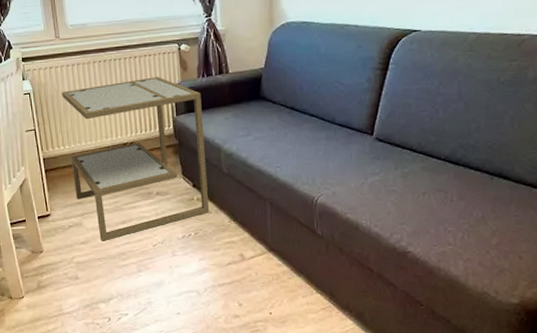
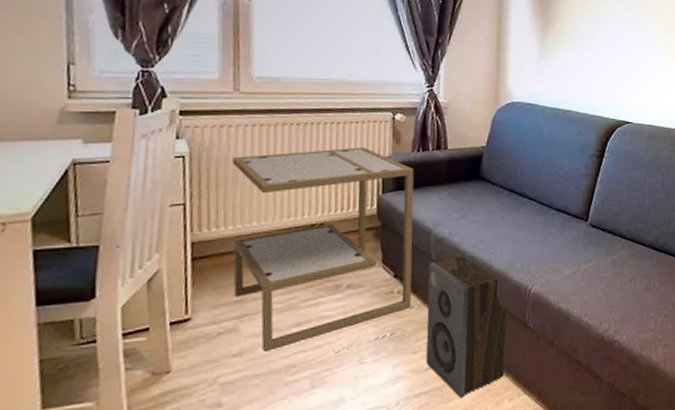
speaker: none [221,168,297,290] -> present [426,254,507,397]

